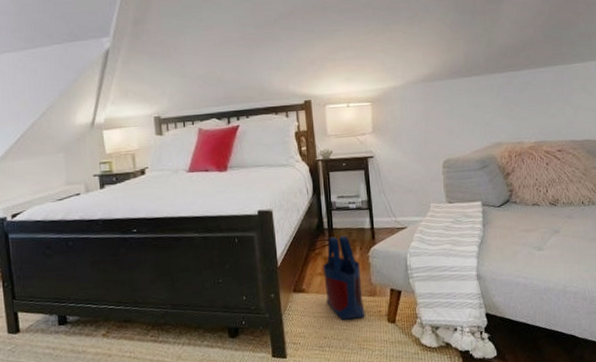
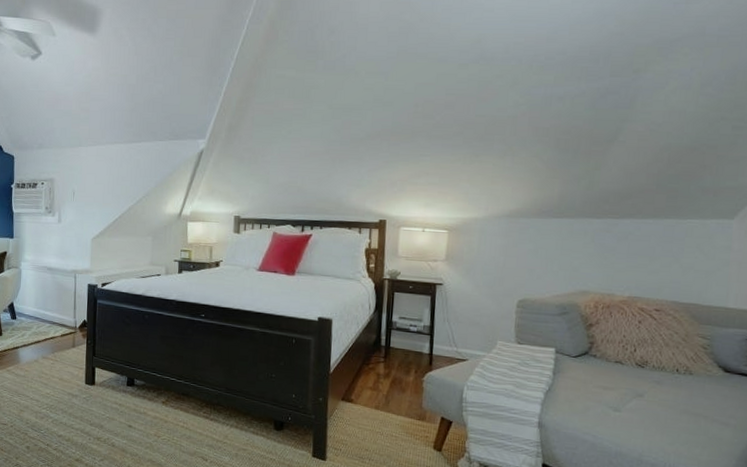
tote bag: present [323,235,365,320] -> none [373,354,412,440]

